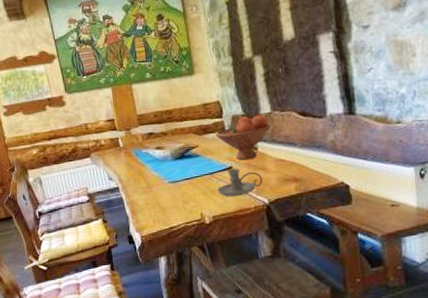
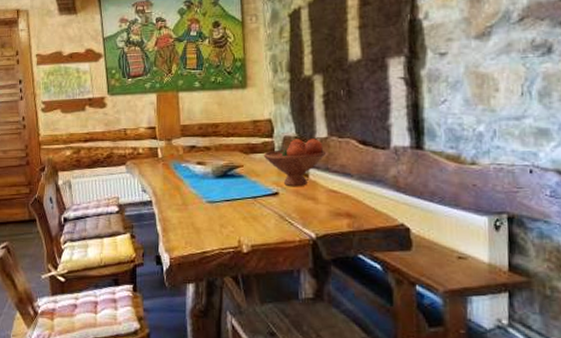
candle holder: present [218,168,263,197] -> none [260,195,312,227]

